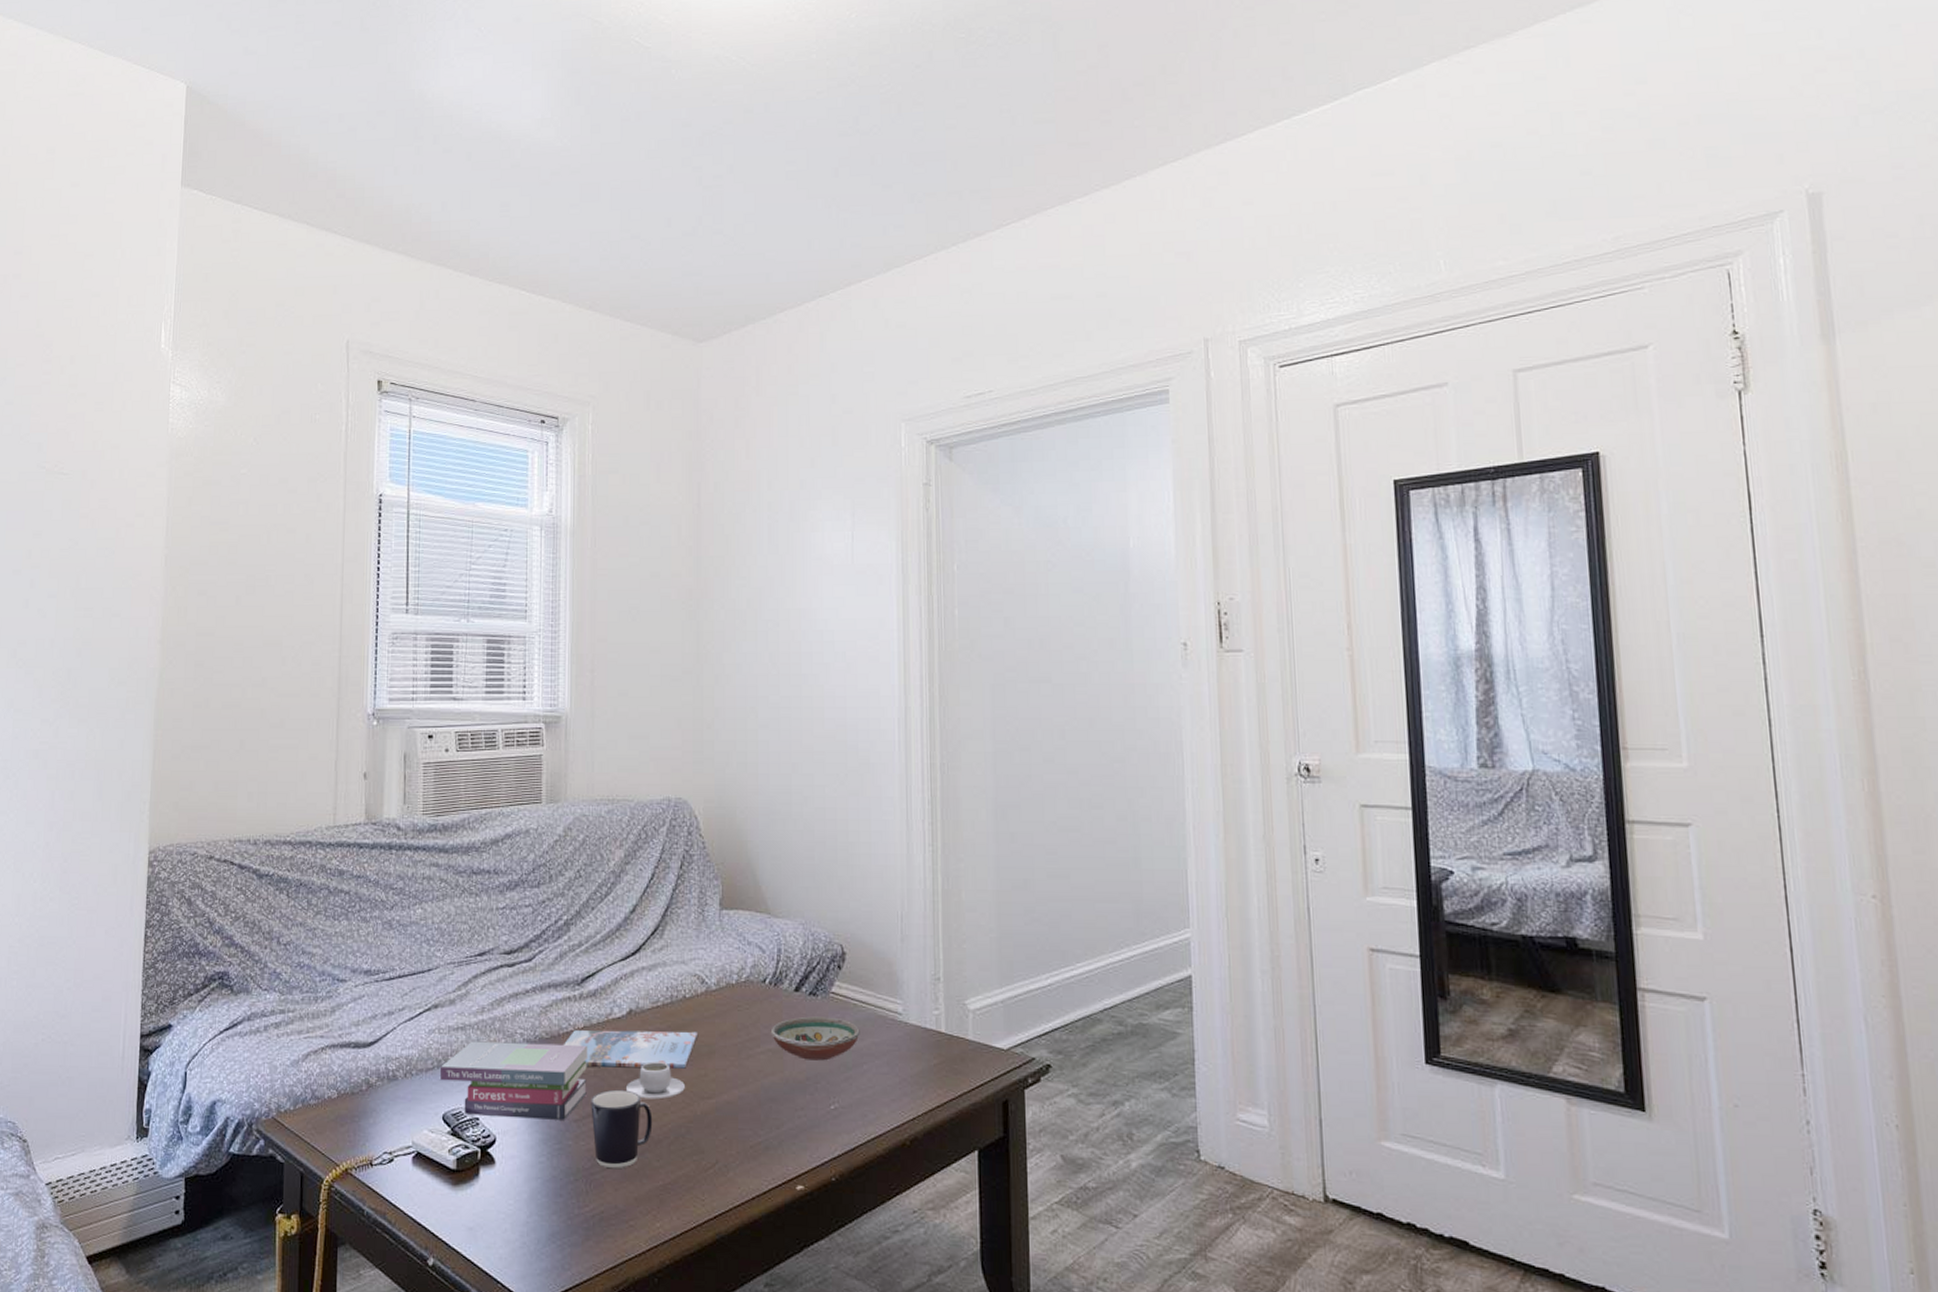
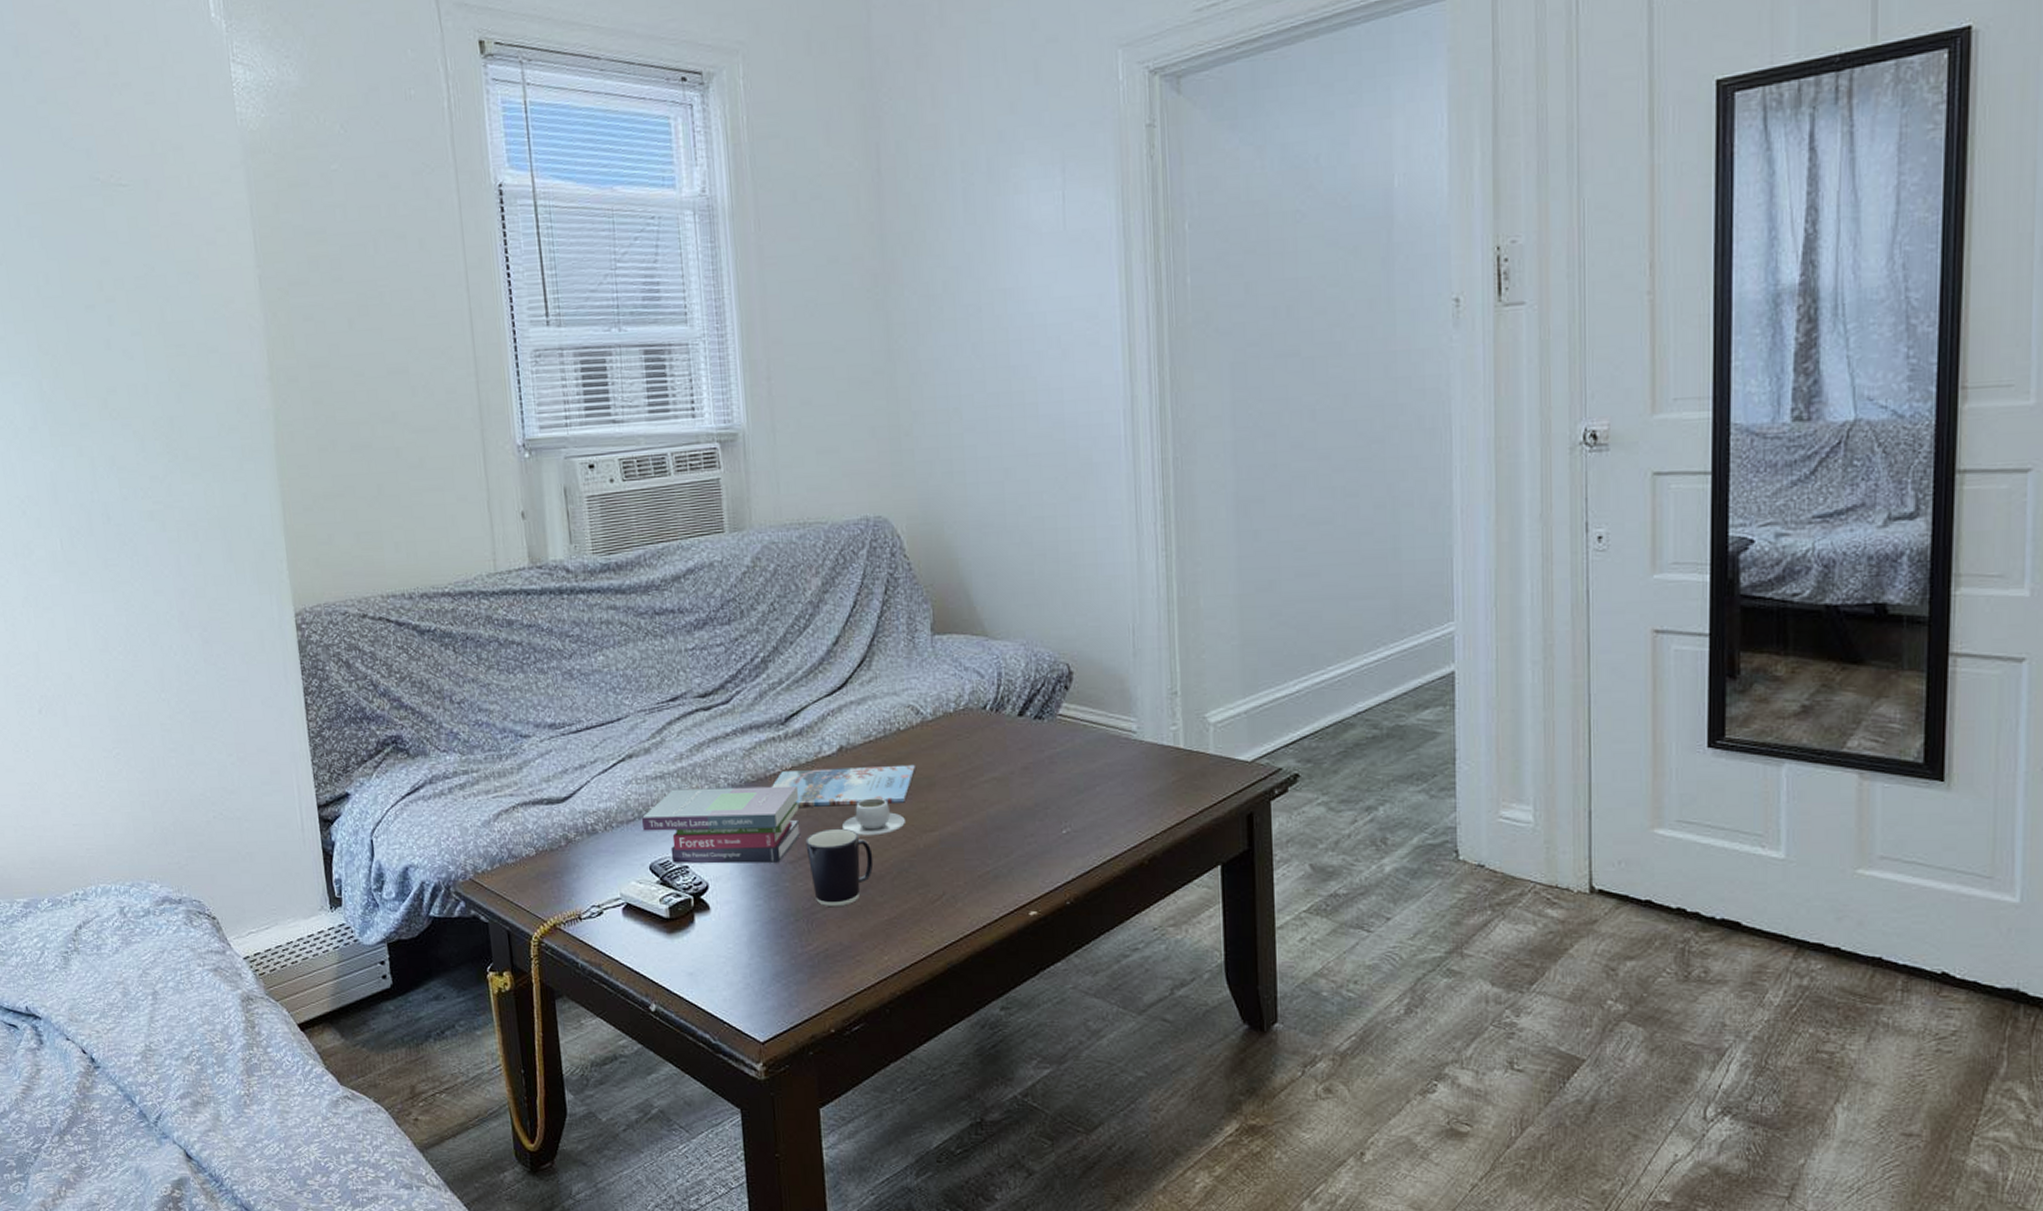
decorative bowl: present [770,1016,860,1061] -> none [994,740,1092,786]

